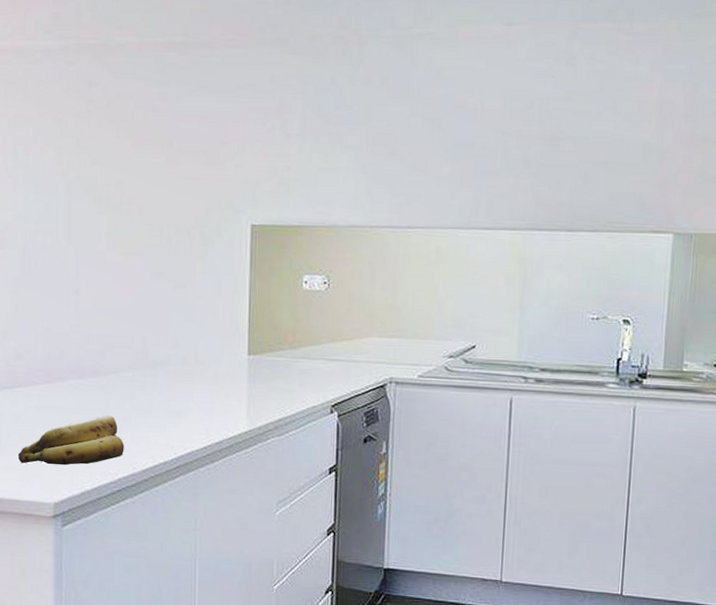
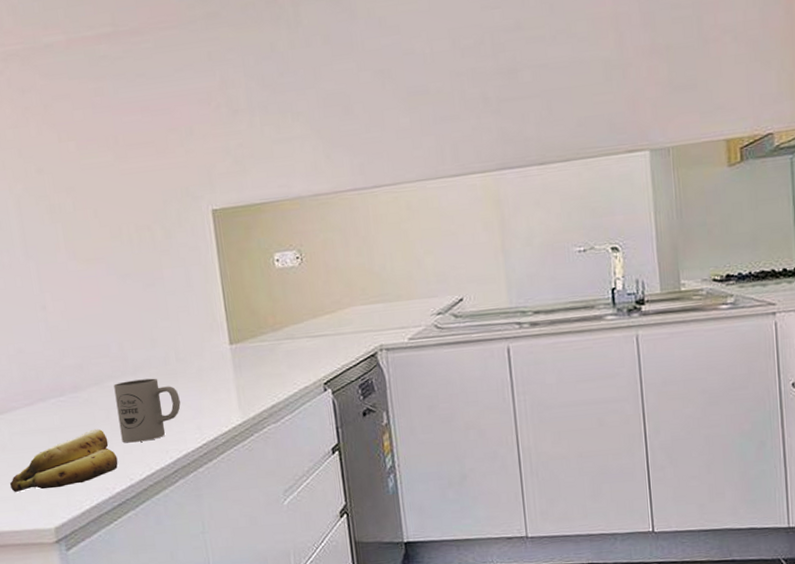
mug: none [131,374,192,434] -> present [113,378,181,443]

